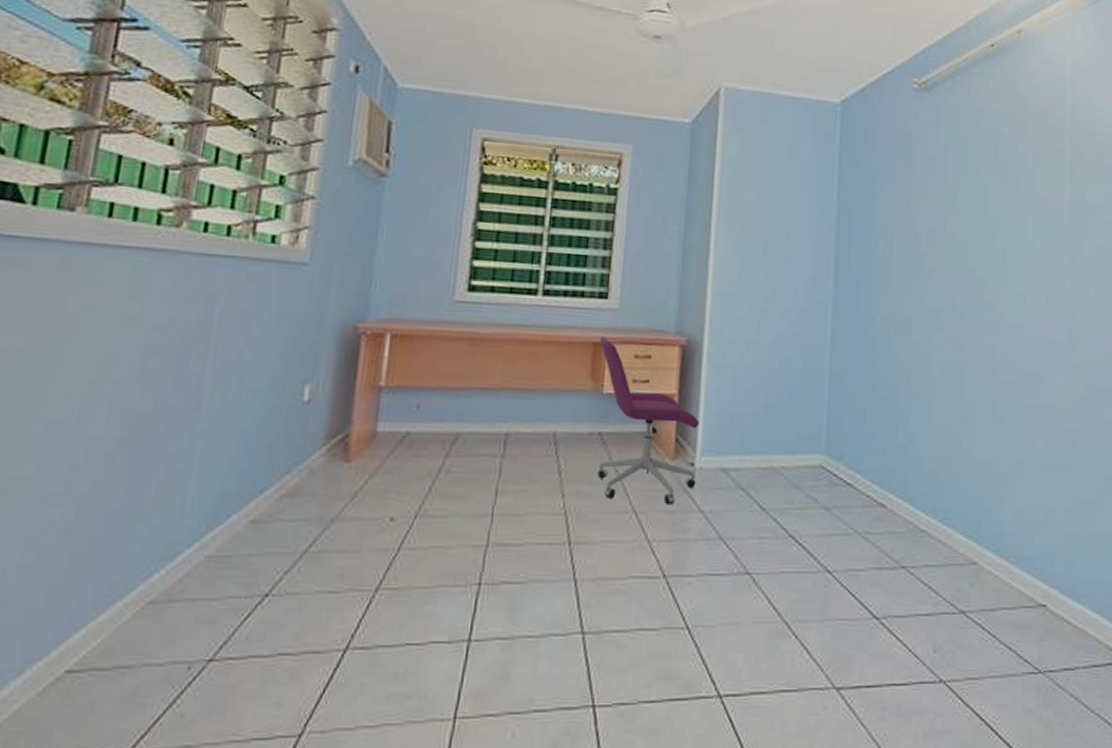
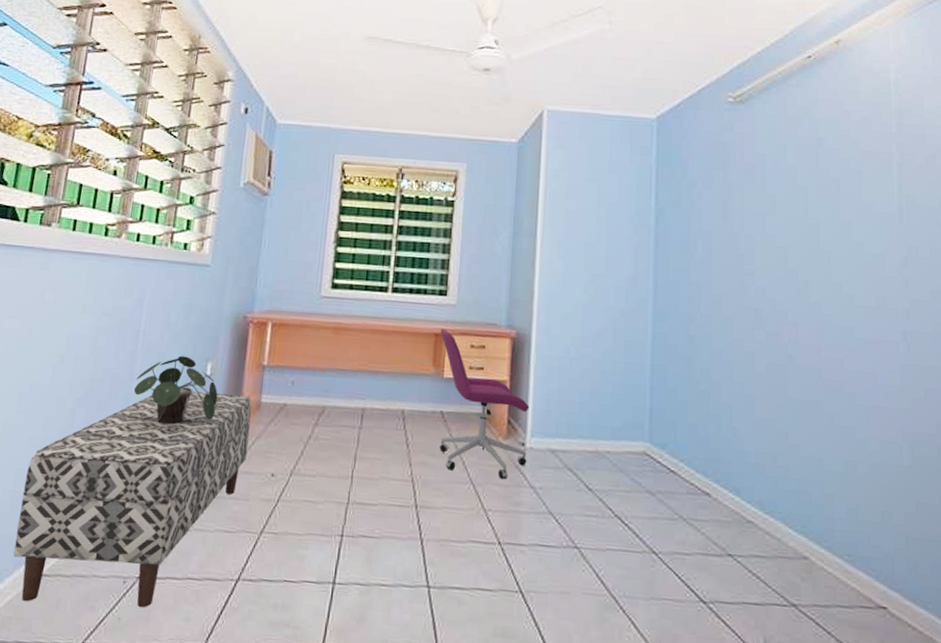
bench: none [22,422,365,709] -> present [13,391,252,608]
potted plant: none [200,378,319,465] -> present [133,355,218,425]

